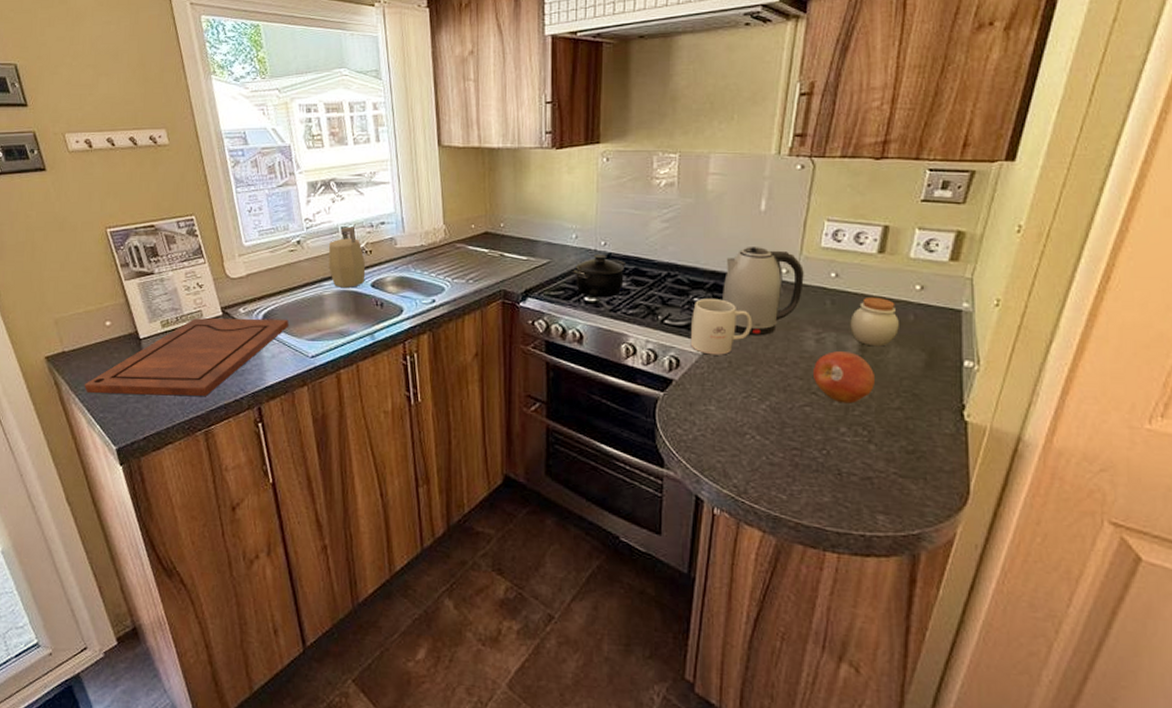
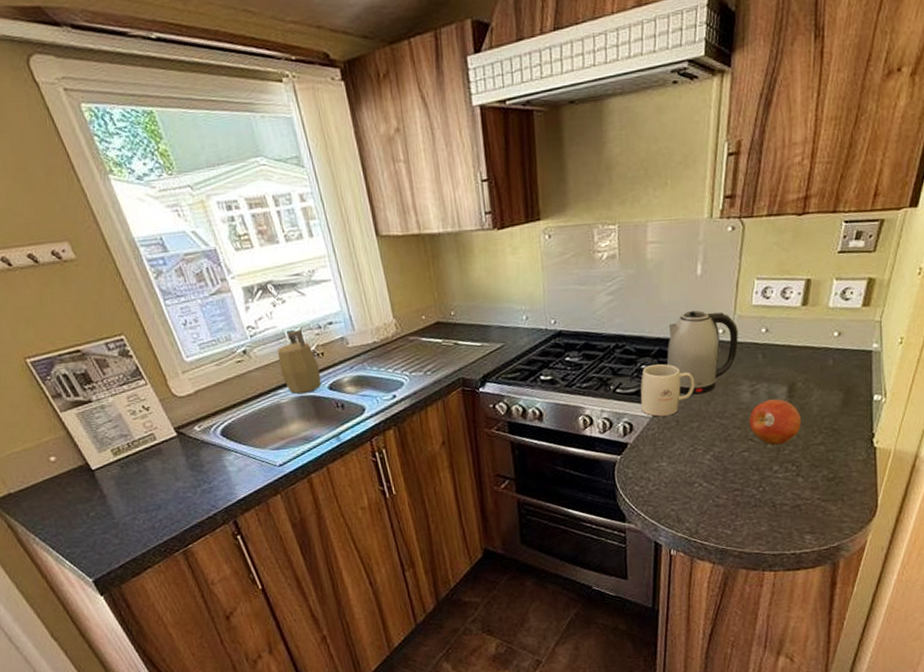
cutting board: present [84,318,290,397] -> none [41,431,251,532]
saucepan: present [573,253,626,298] -> none [527,332,576,376]
jar: present [850,296,900,347] -> none [779,346,822,392]

